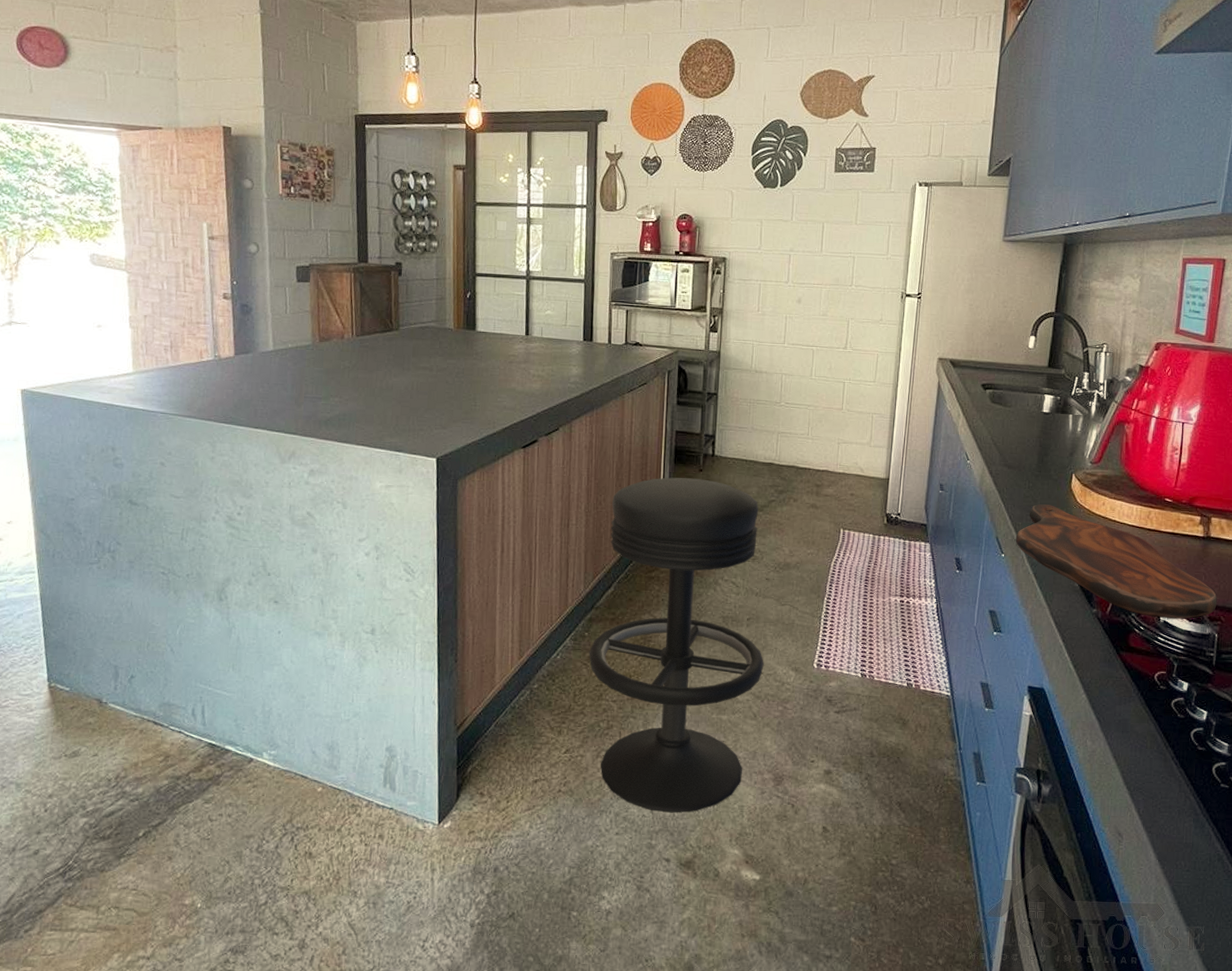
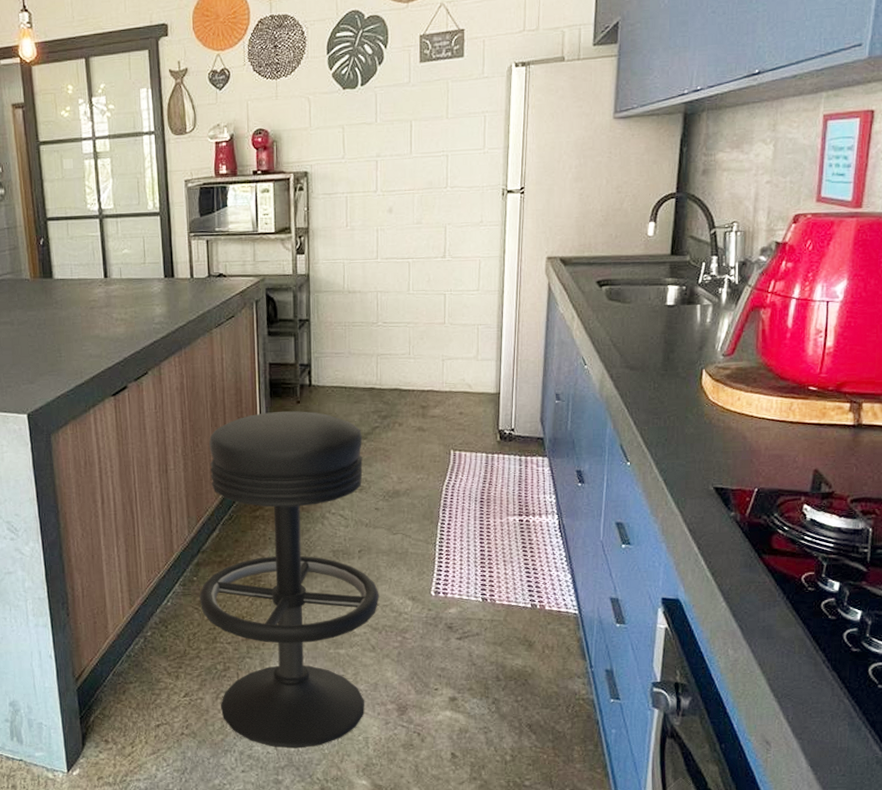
cutting board: present [1015,503,1217,619] -> none [641,404,871,516]

